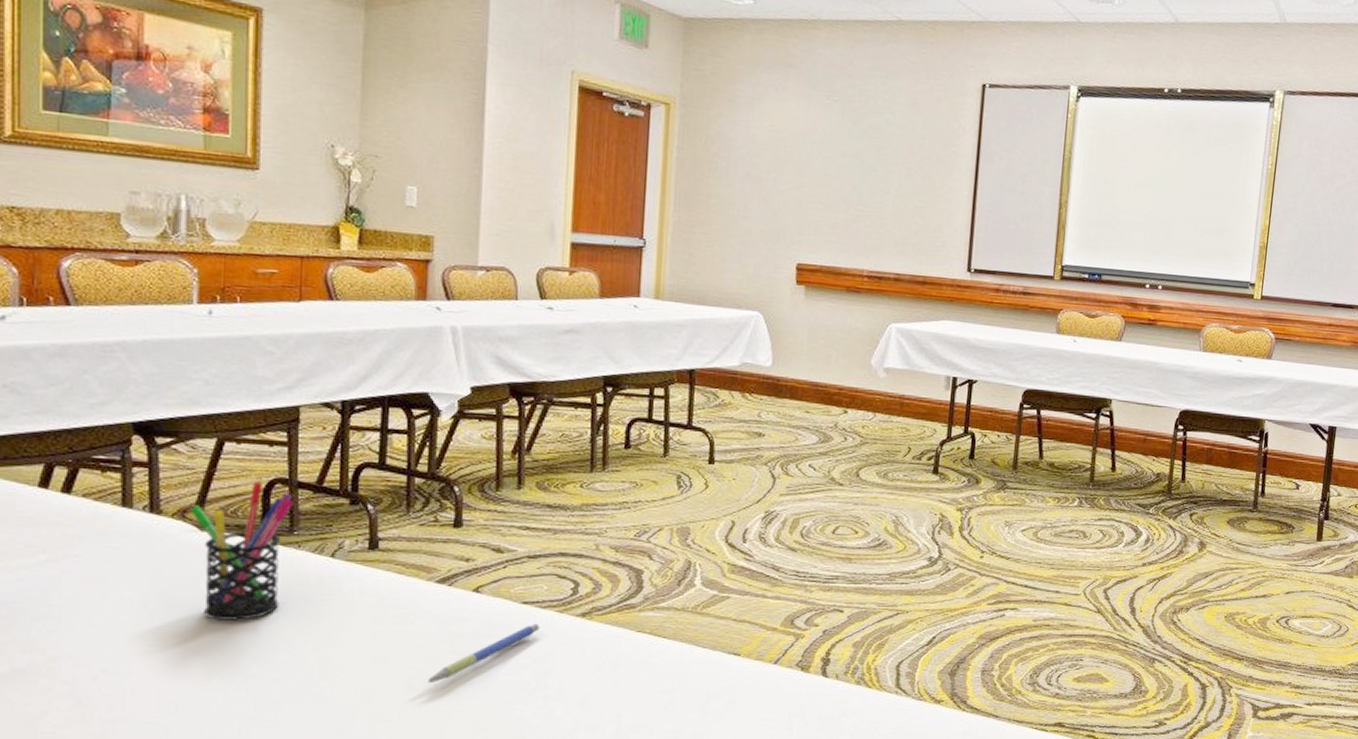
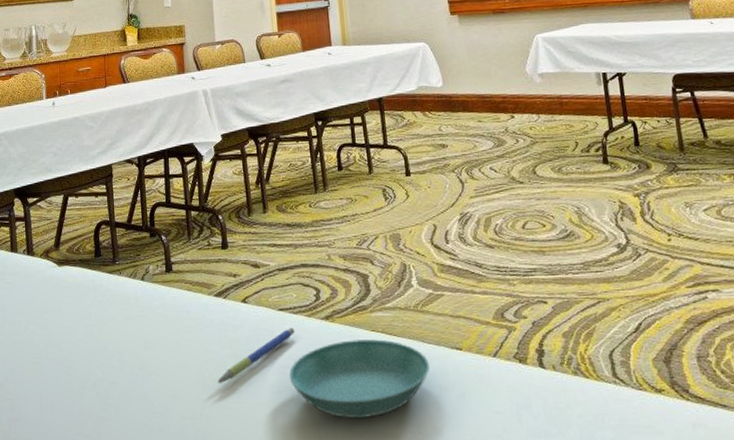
pen holder: present [190,481,295,620] -> none [51,224,115,336]
saucer: none [524,640,700,723] -> present [289,339,430,418]

